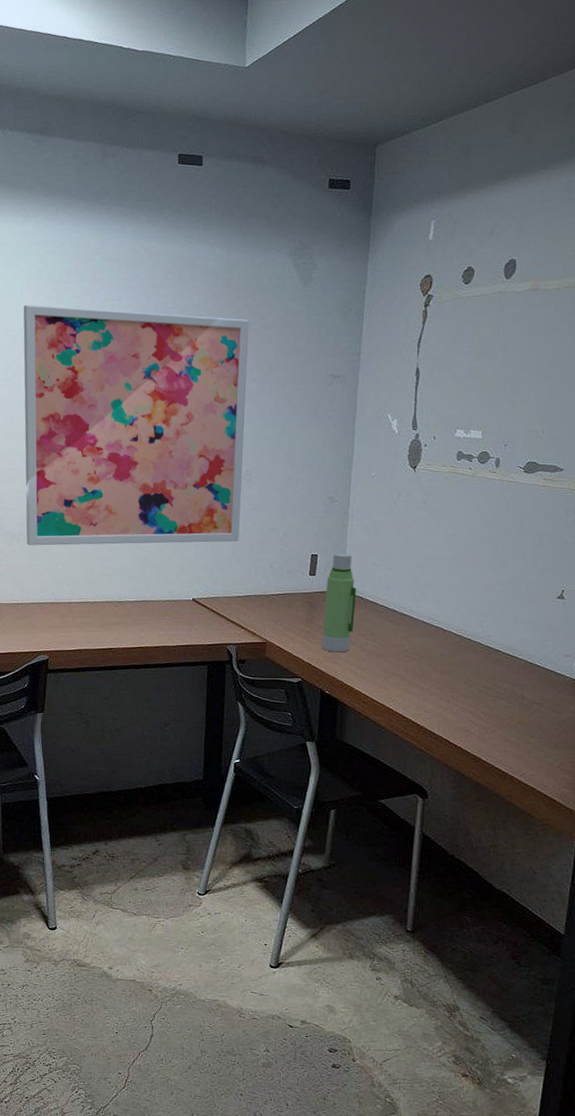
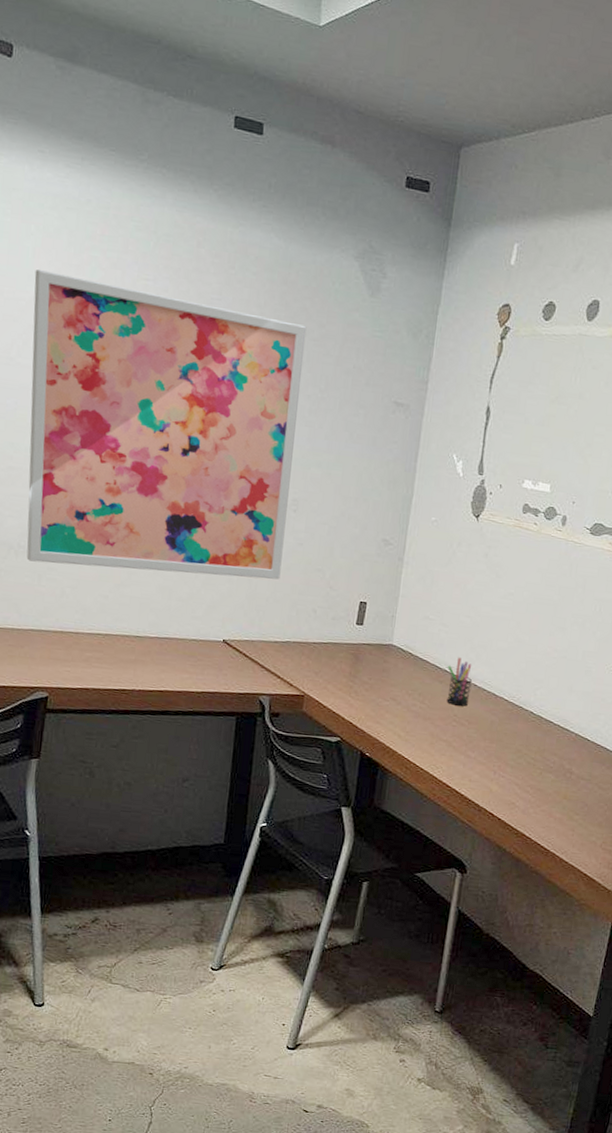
water bottle: present [322,553,357,653] -> none [365,602,407,713]
pen holder: none [396,597,420,642] -> present [446,657,472,706]

